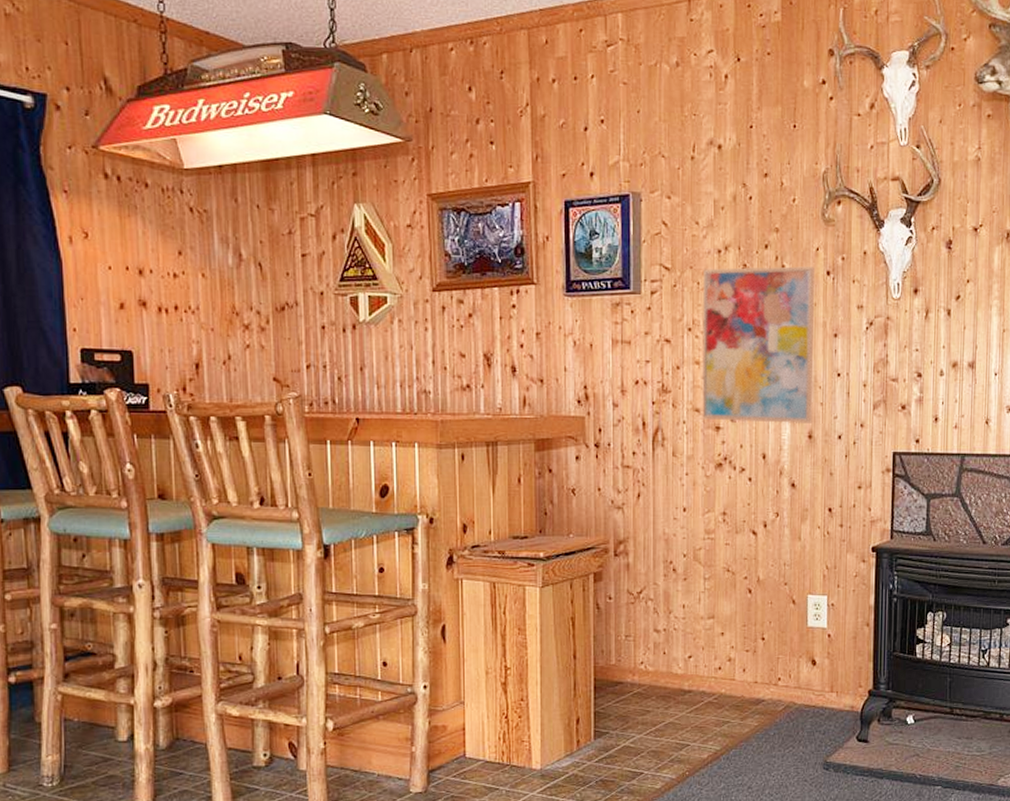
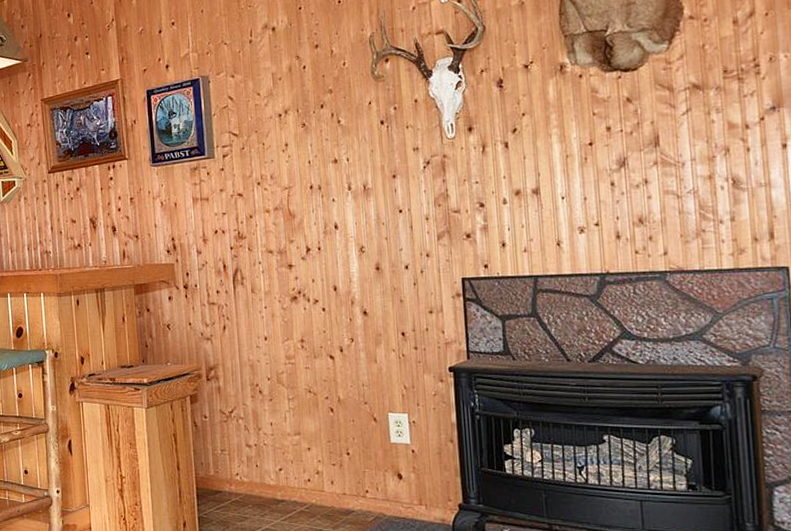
wall art: present [702,266,816,423] -> none [267,119,379,259]

